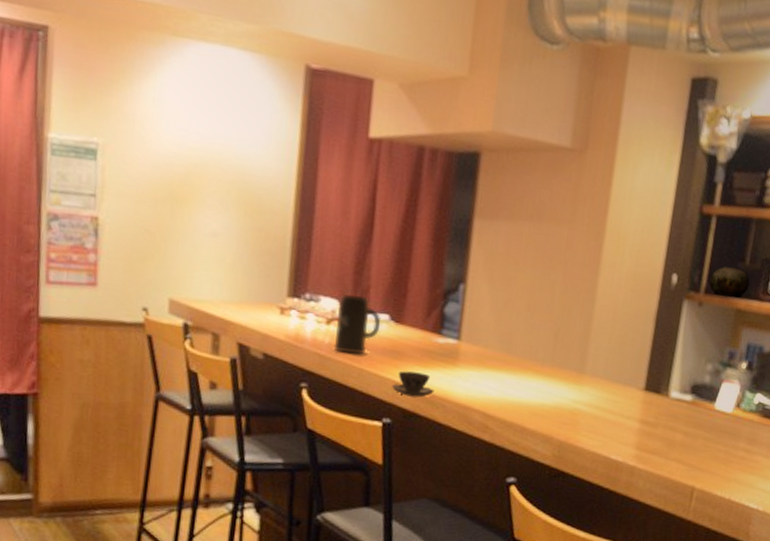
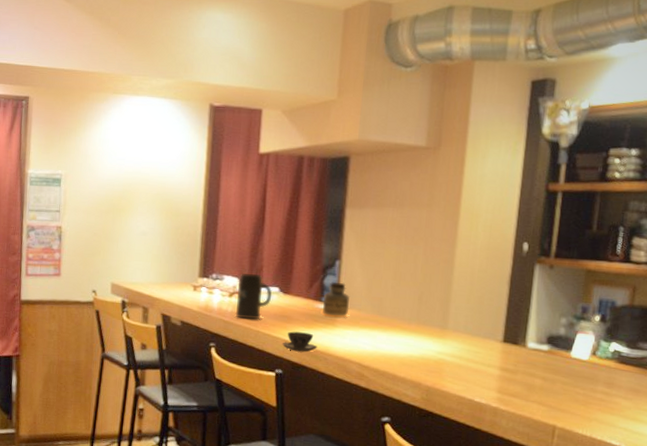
jar: none [442,310,476,355] -> present [323,281,351,318]
ceramic pot: present [709,266,750,298] -> none [559,233,598,260]

